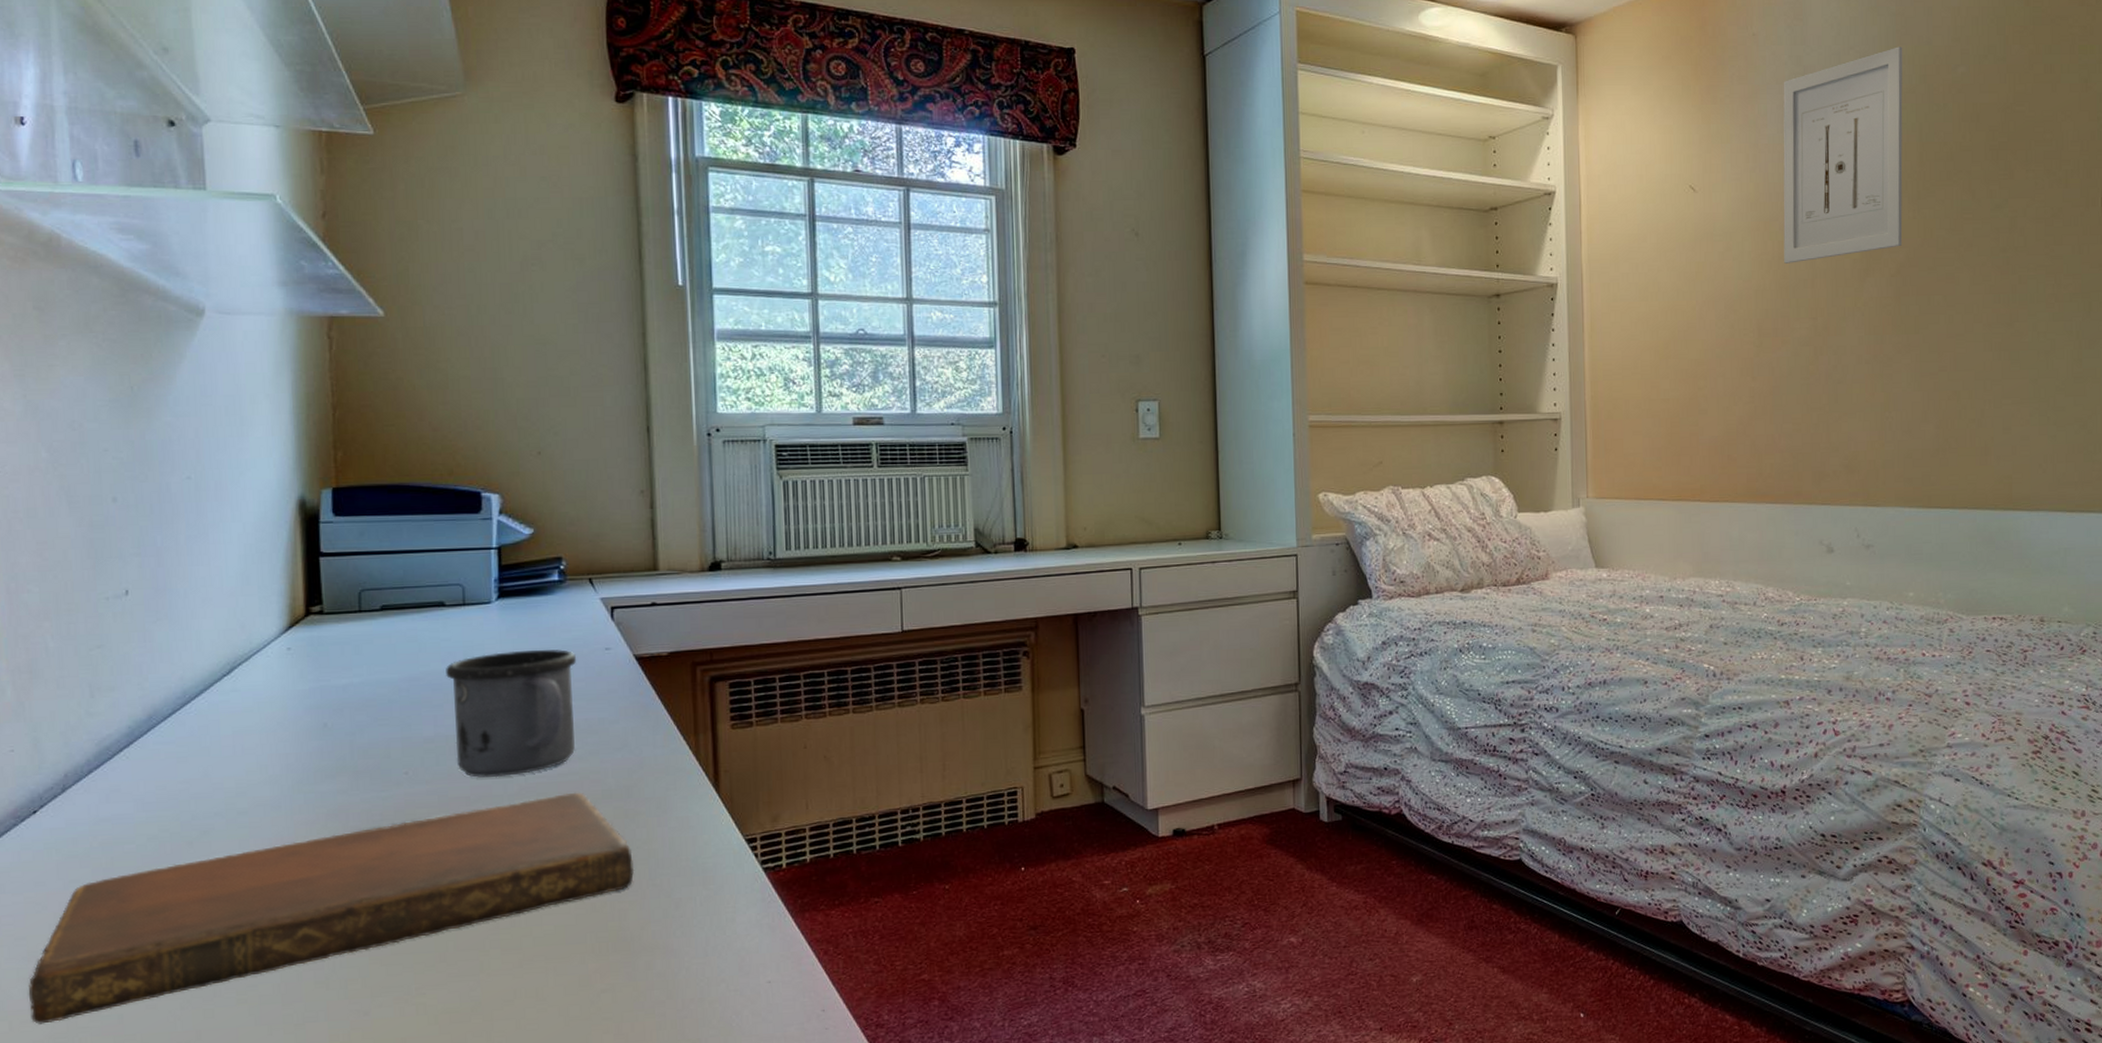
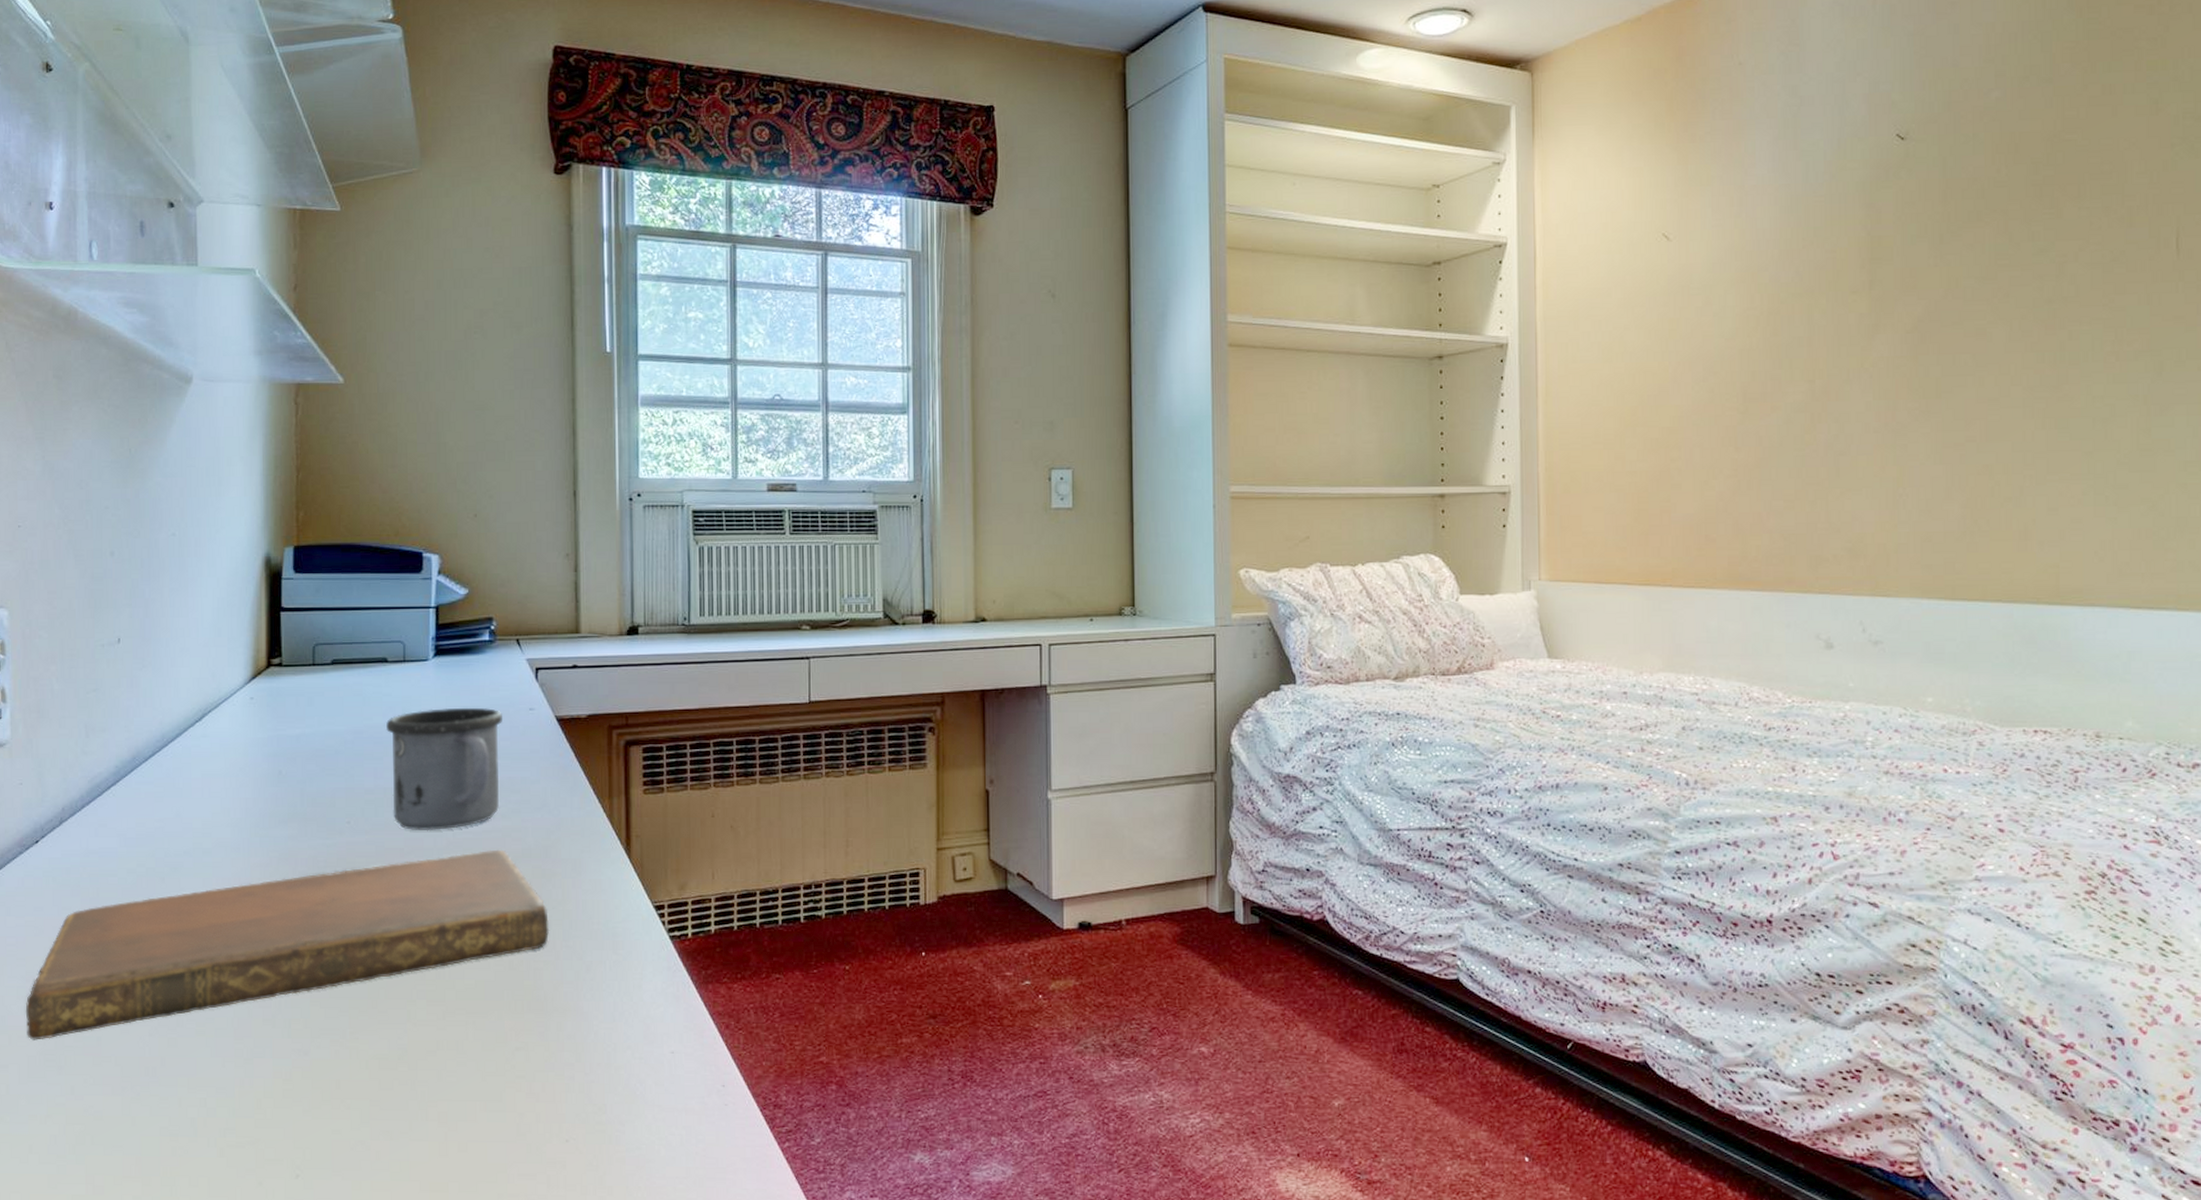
wall art: present [1783,46,1903,264] -> none [1774,70,1923,319]

